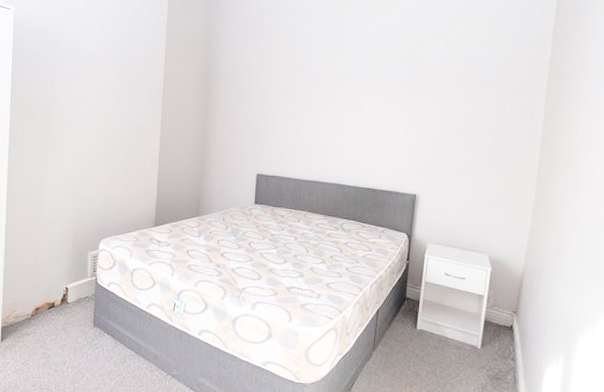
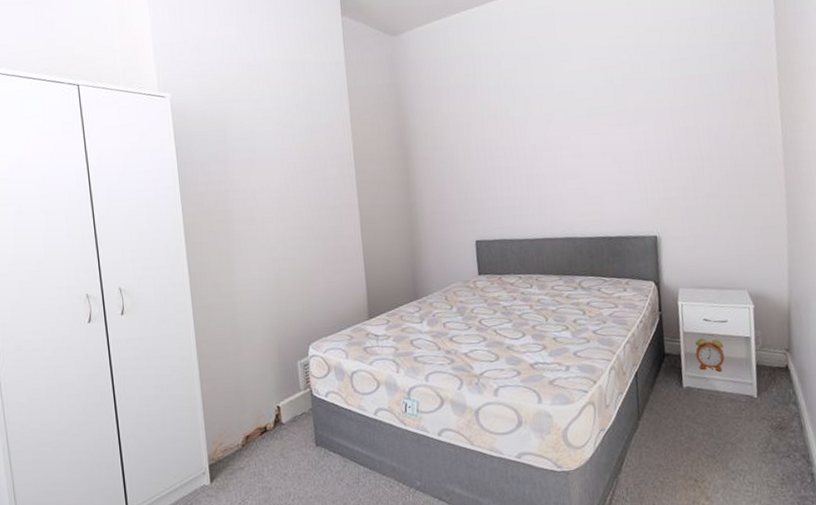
alarm clock: none [433,286,459,321] -> present [695,333,725,372]

